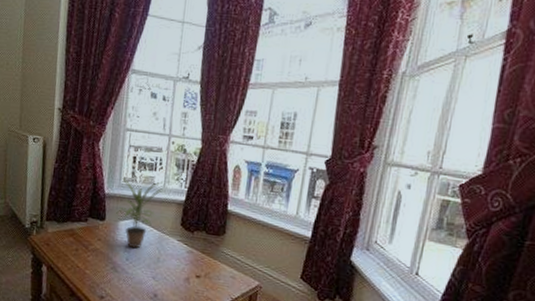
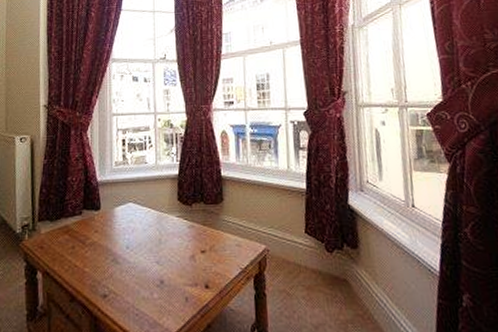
potted plant: present [116,176,163,249] -> none [110,159,156,234]

